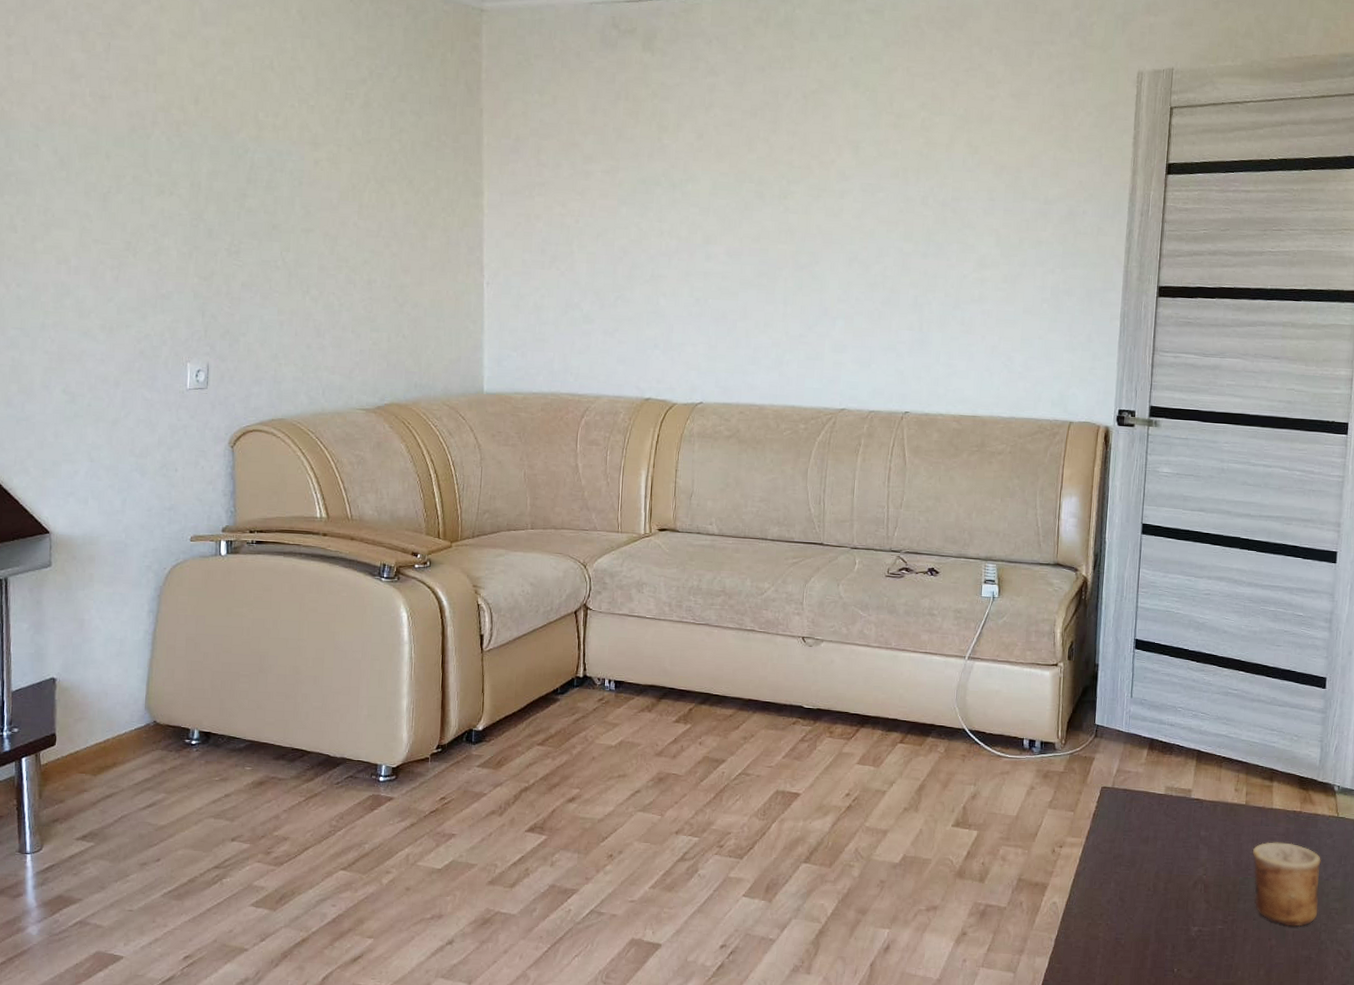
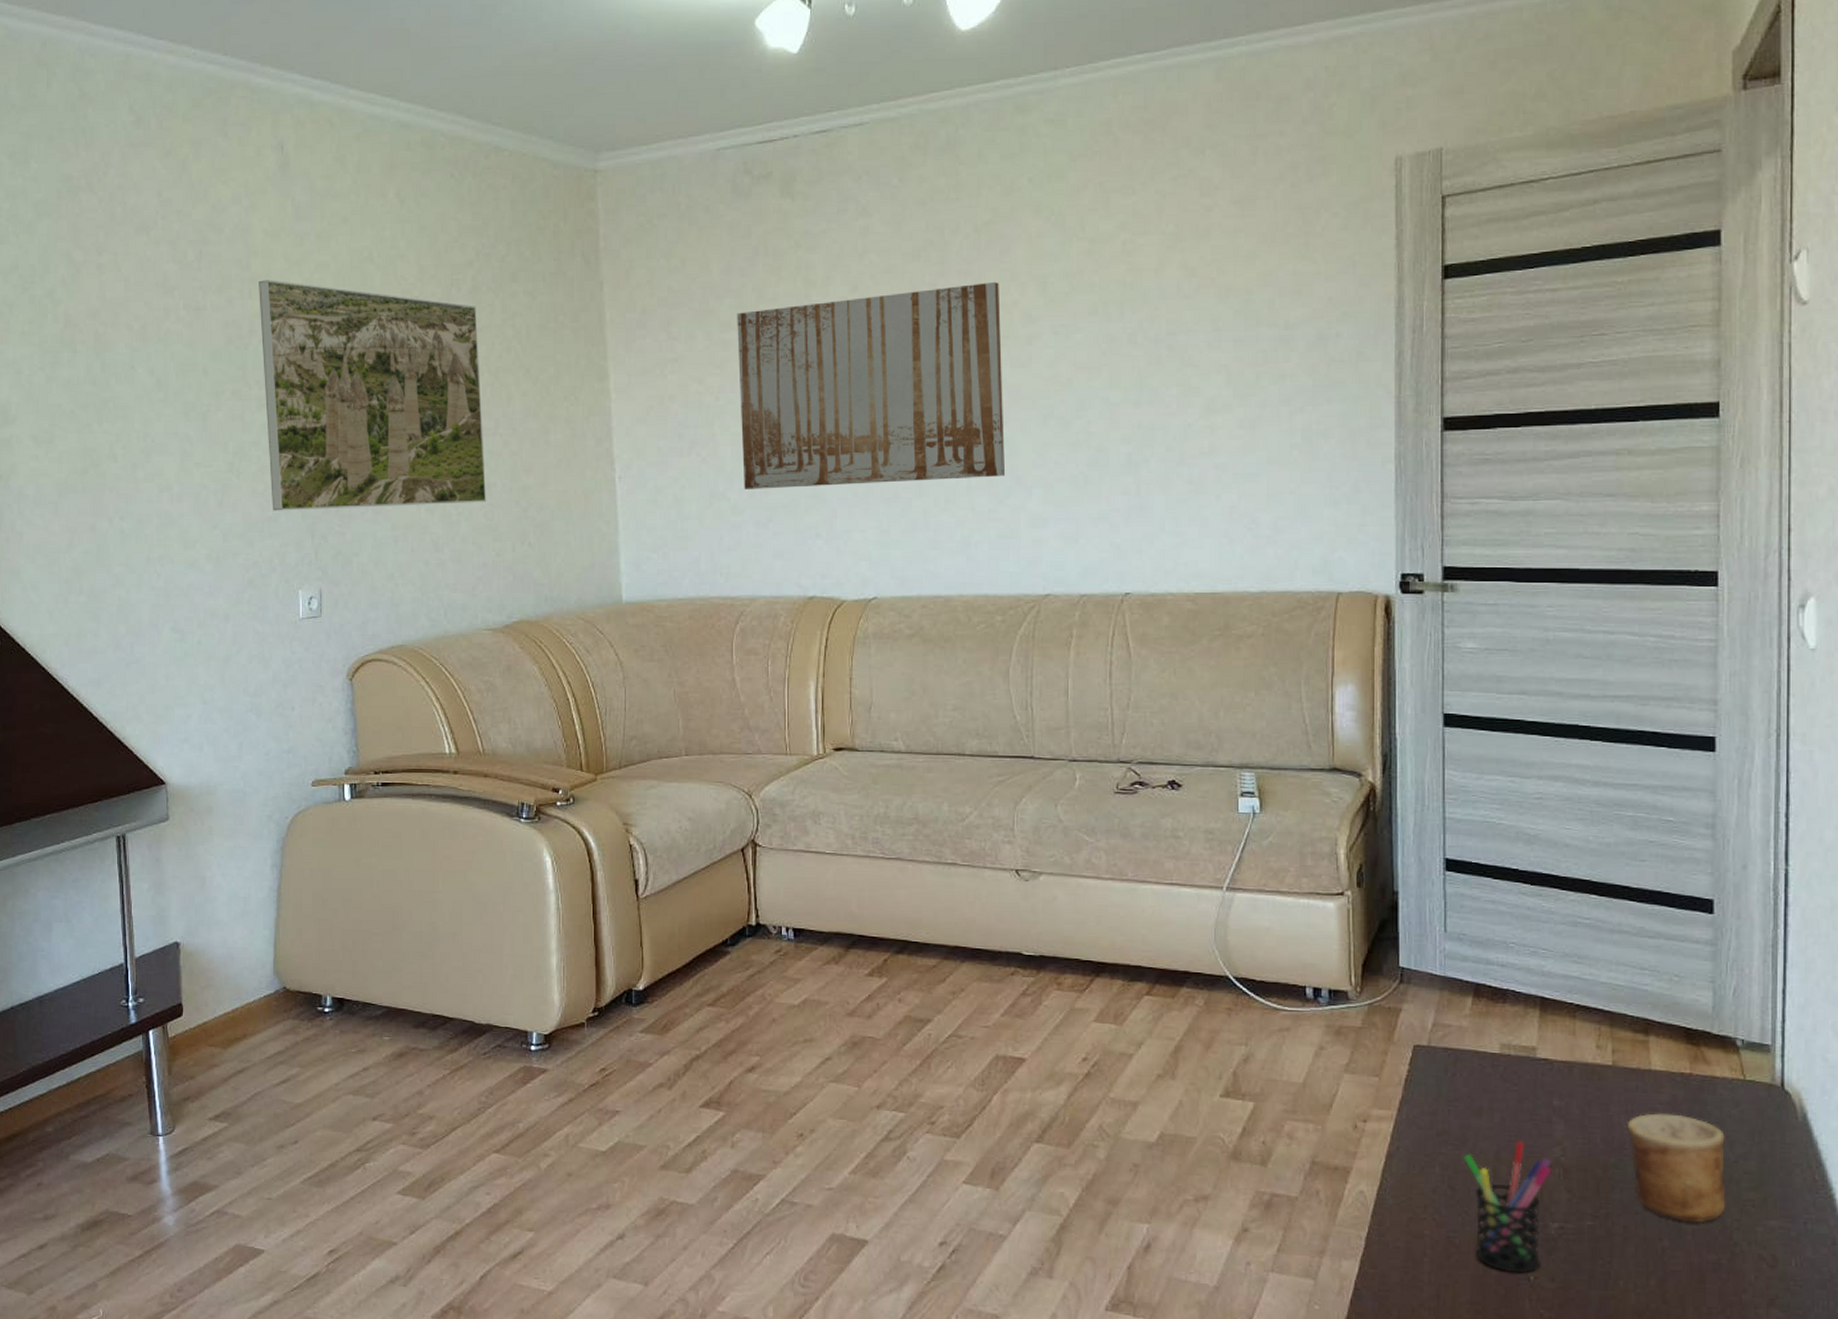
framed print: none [163,76,367,296] -> present [259,280,487,511]
wall art: none [595,142,821,307] -> present [737,282,1005,489]
pen holder: none [1132,862,1196,967] -> present [1463,1140,1552,1274]

